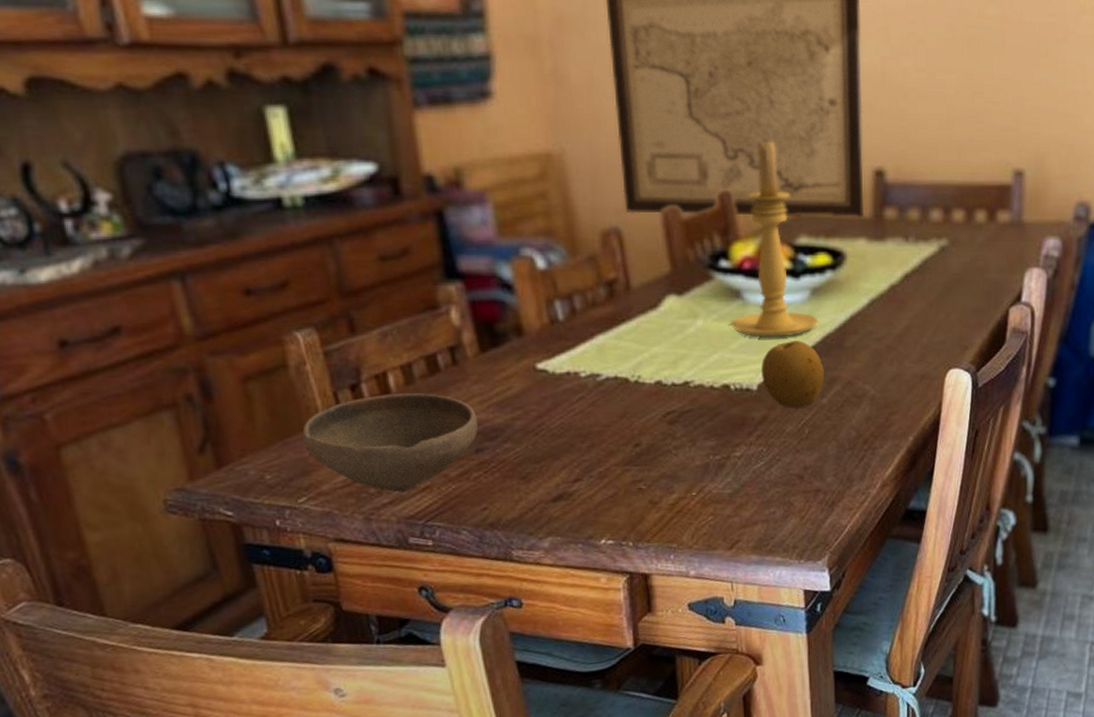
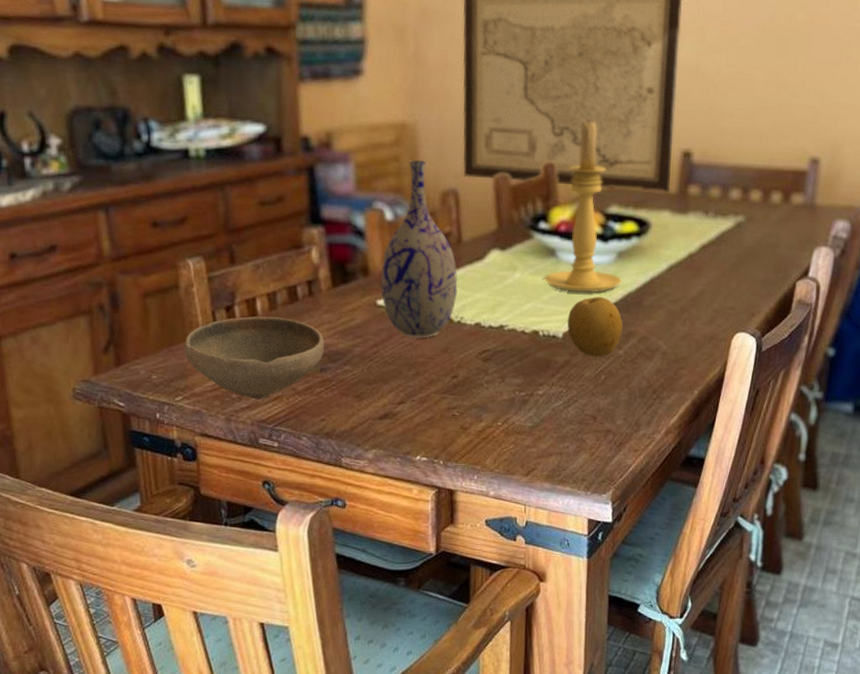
vase: none [537,195,631,405] -> present [380,159,458,338]

